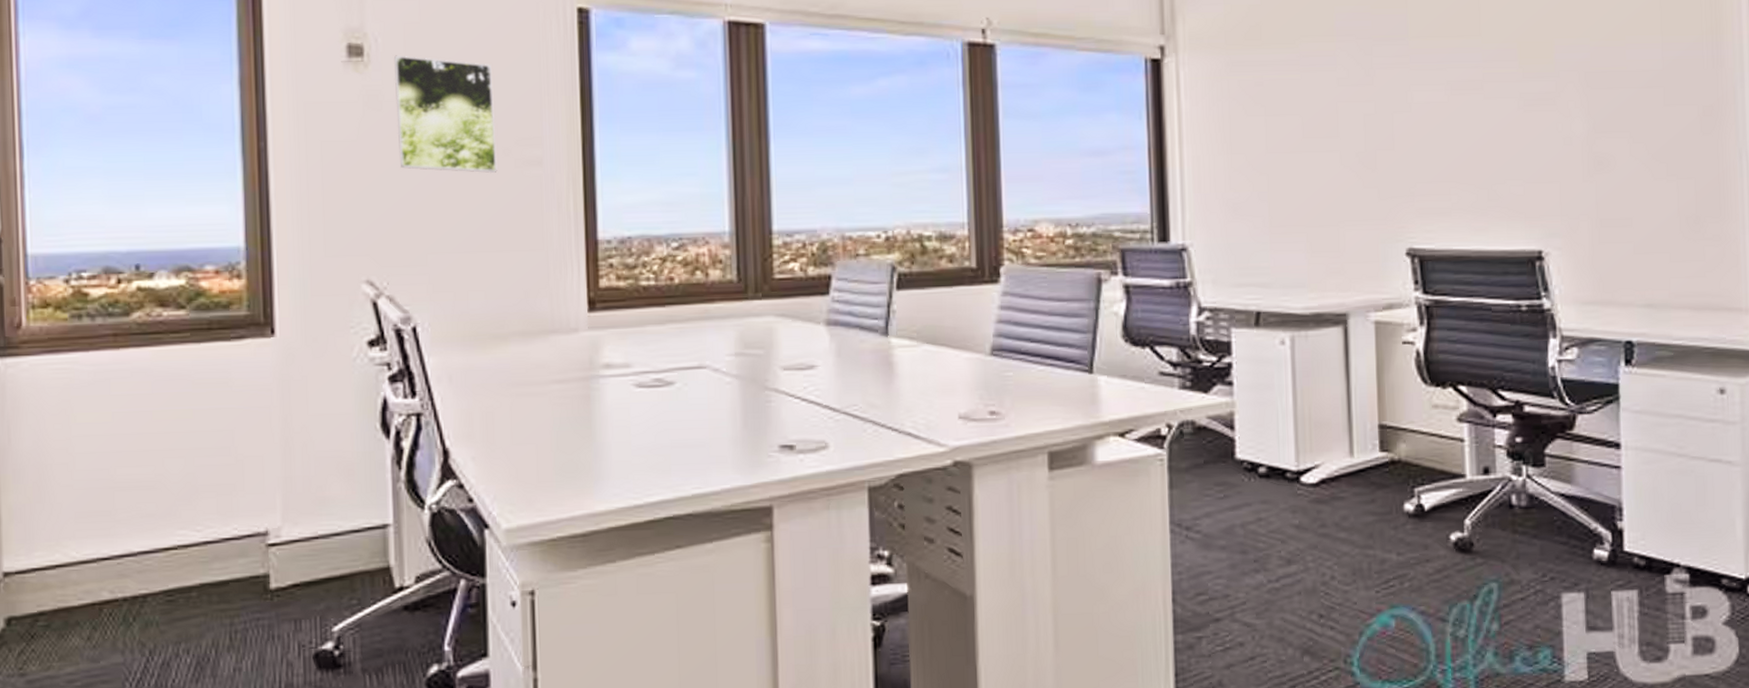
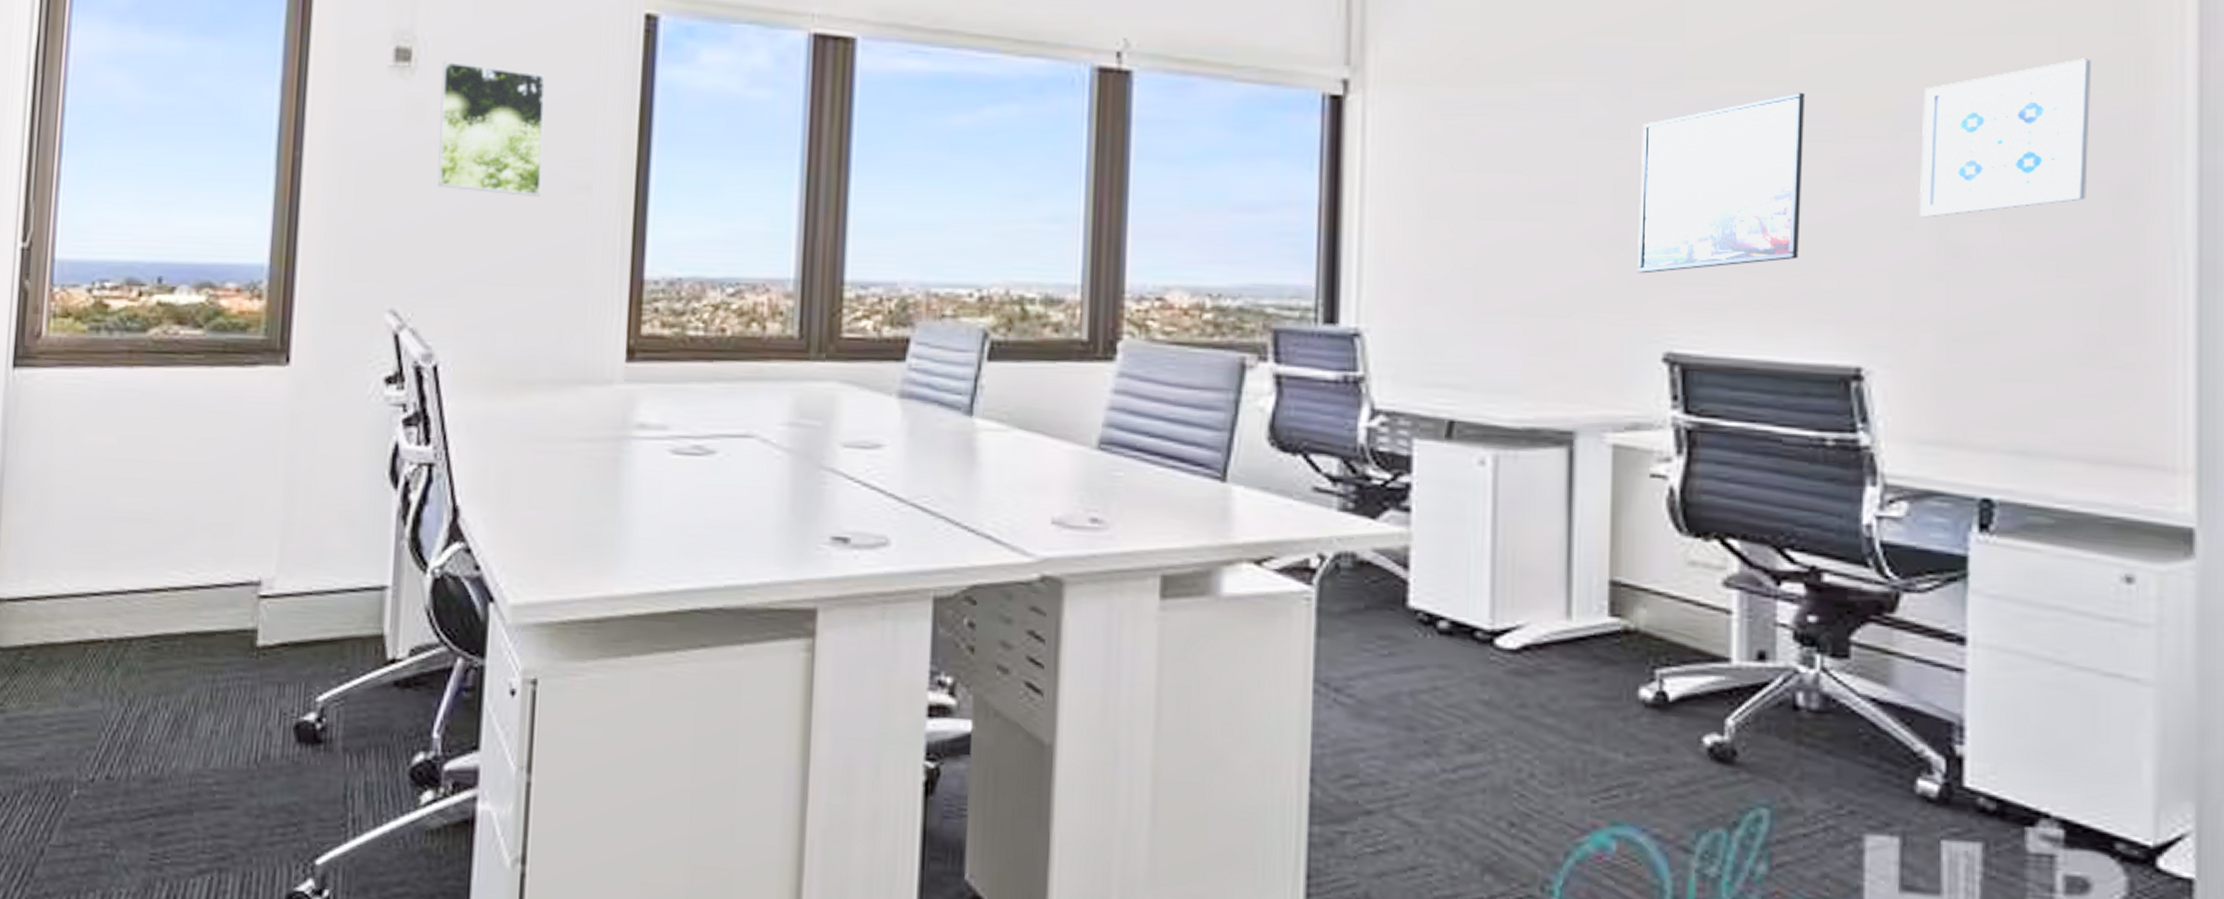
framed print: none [1381,45,1496,189] -> present [1637,92,1804,274]
wall art: none [1573,13,1683,136] -> present [1920,58,2092,218]

